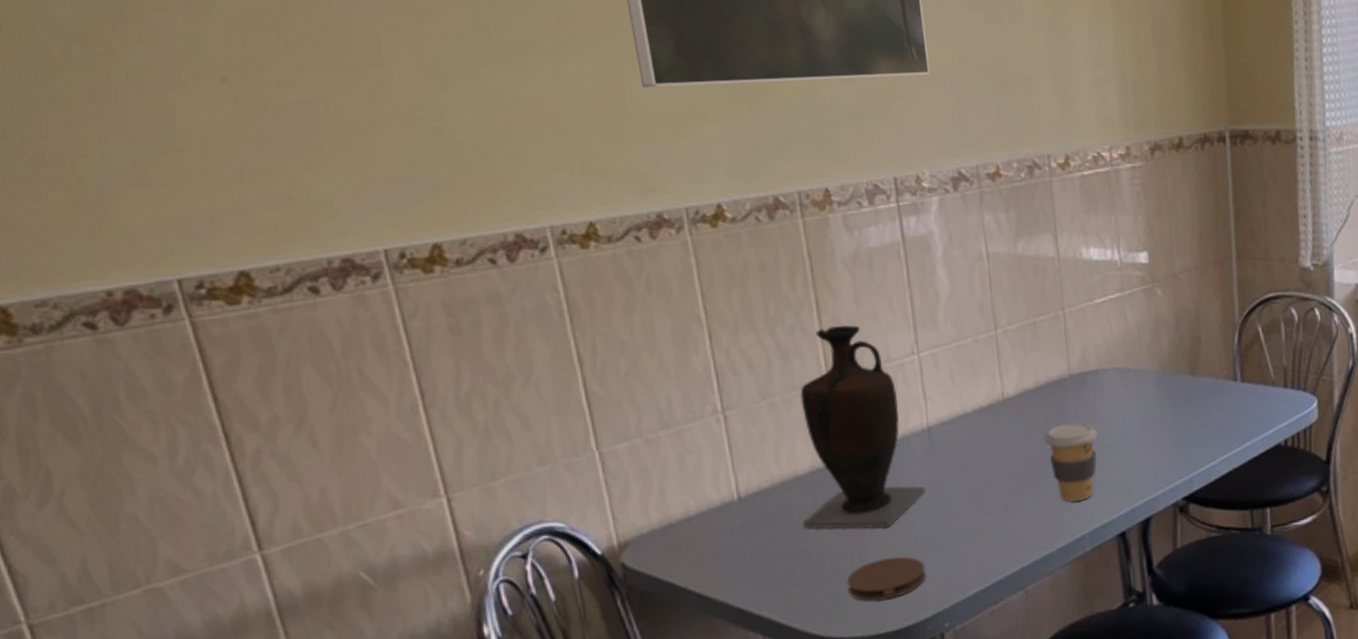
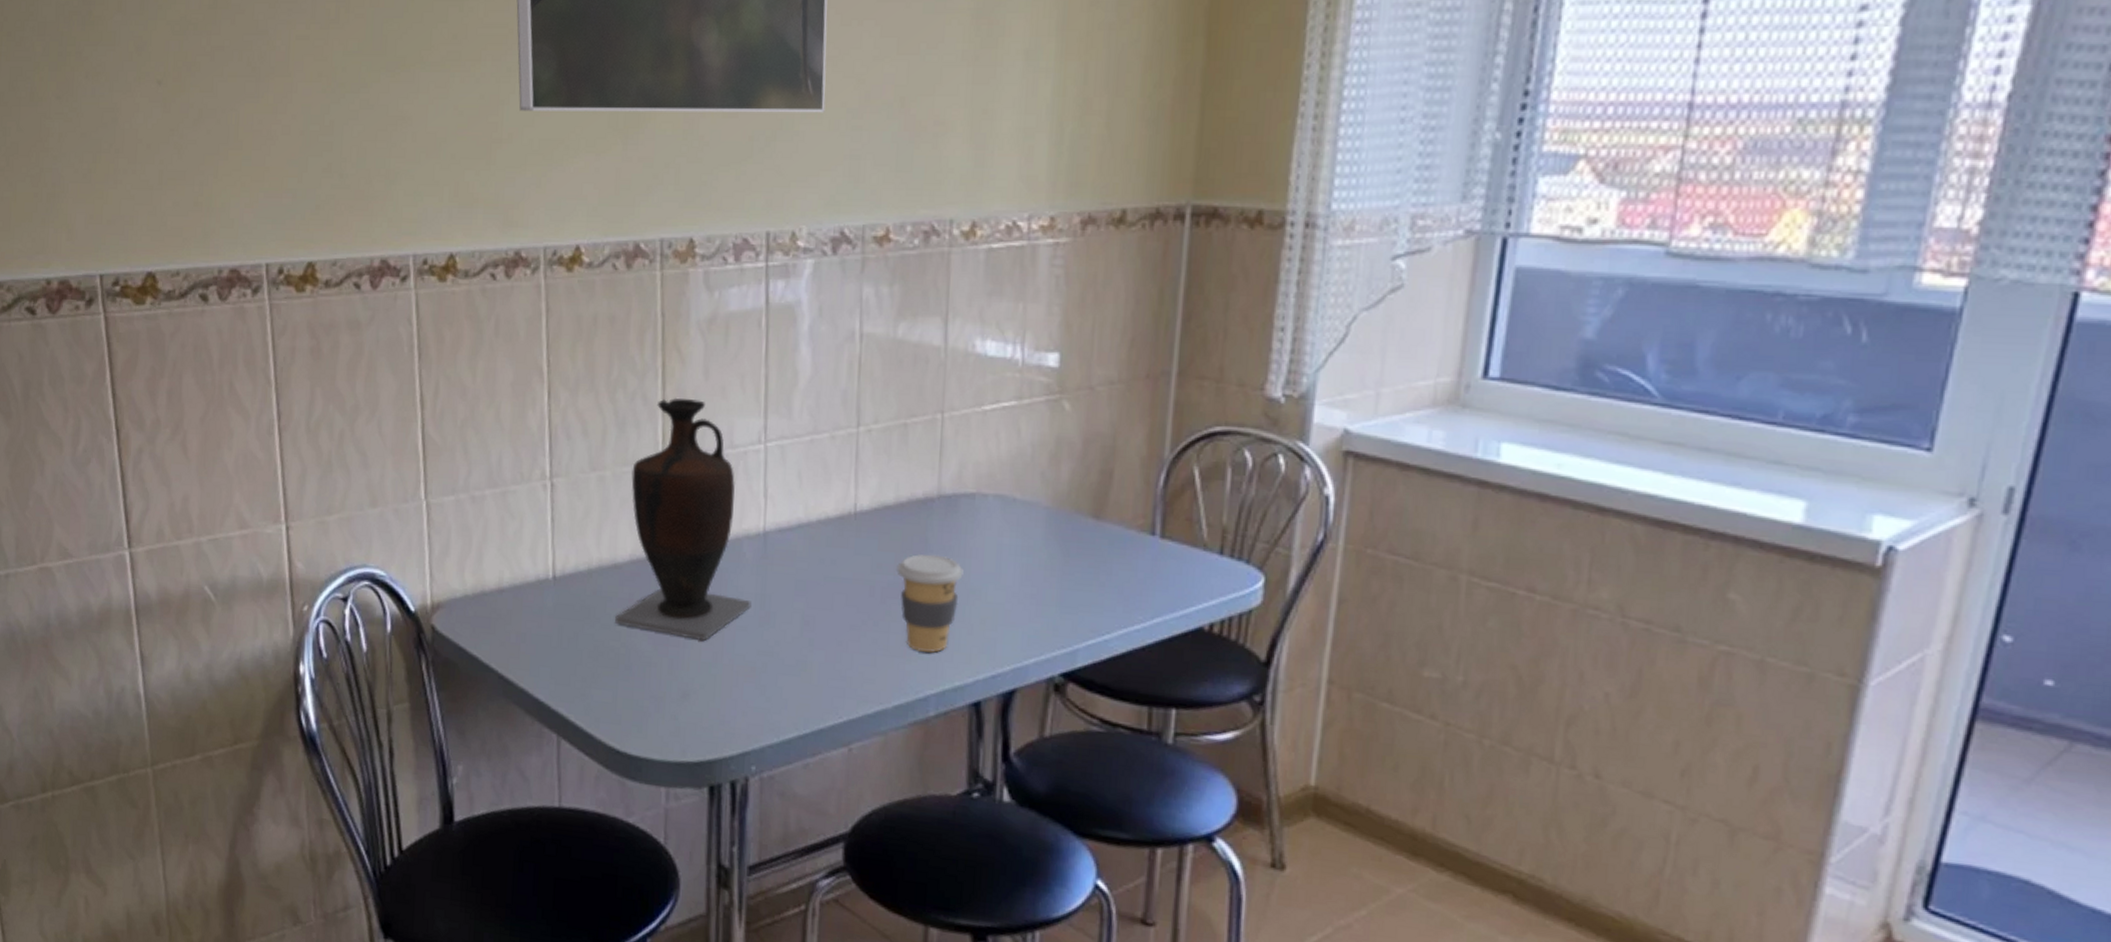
coaster: present [846,557,926,602] -> none [651,675,738,724]

